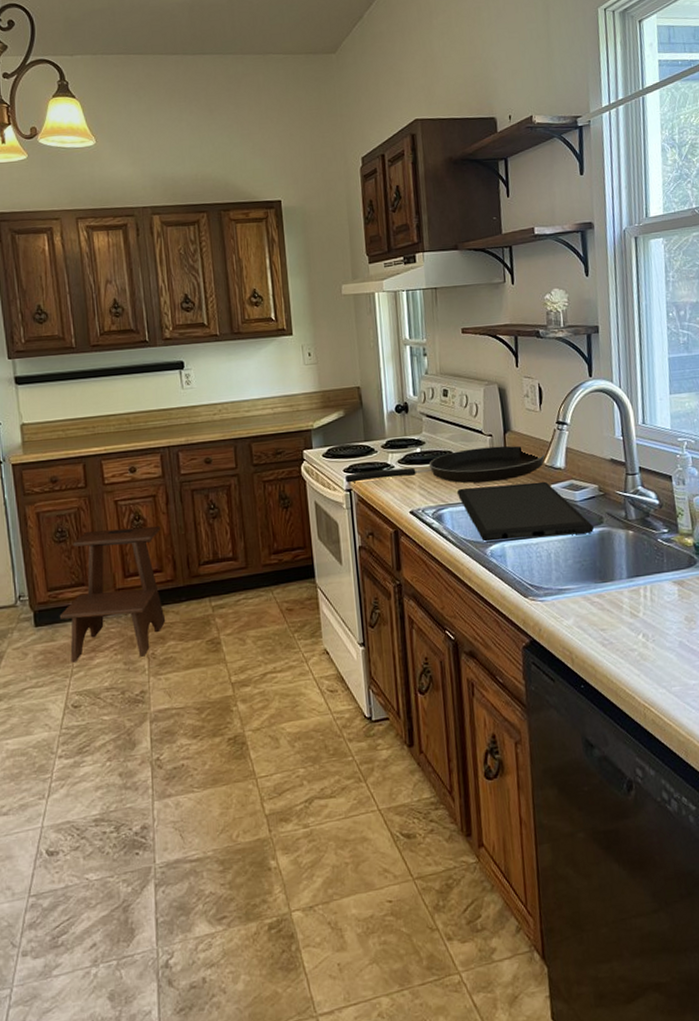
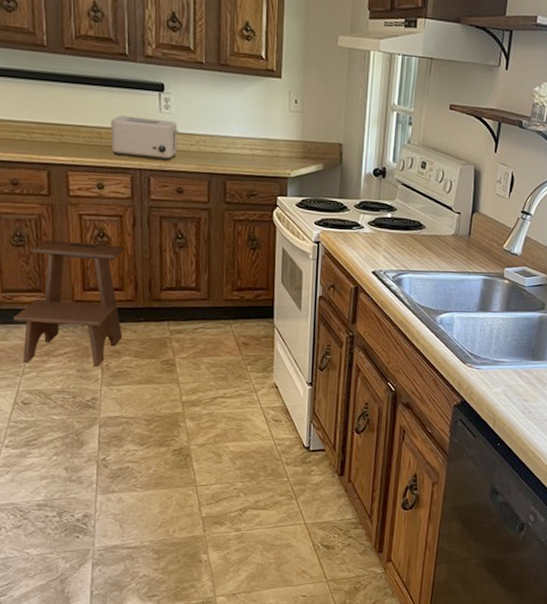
toaster: none [138,395,202,438] -> present [111,115,179,161]
frying pan: present [344,445,545,483] -> none [314,222,506,257]
cutting board: present [456,481,594,542] -> none [418,257,535,316]

